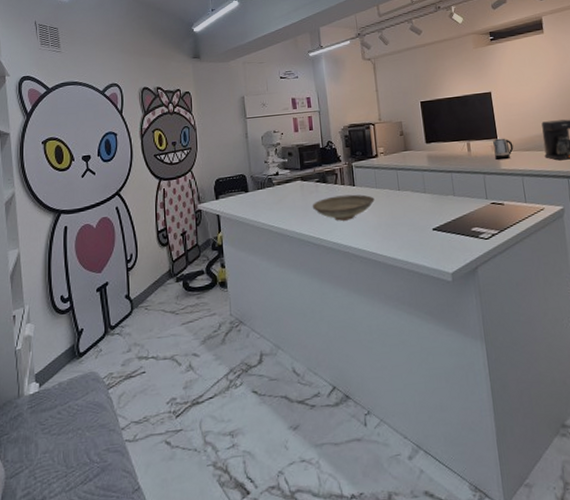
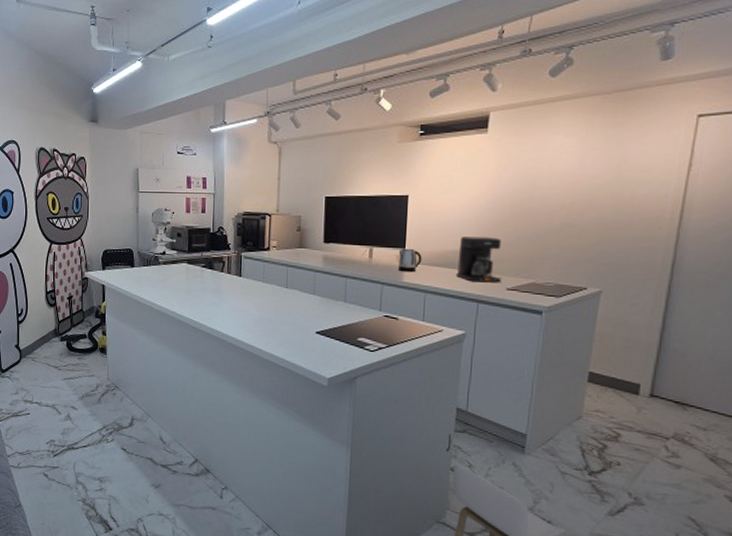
decorative bowl: present [312,194,375,221] -> none [195,284,260,310]

